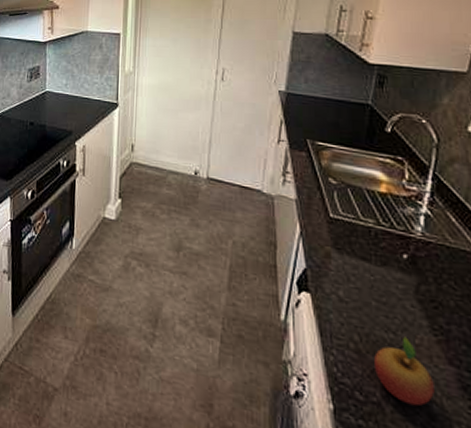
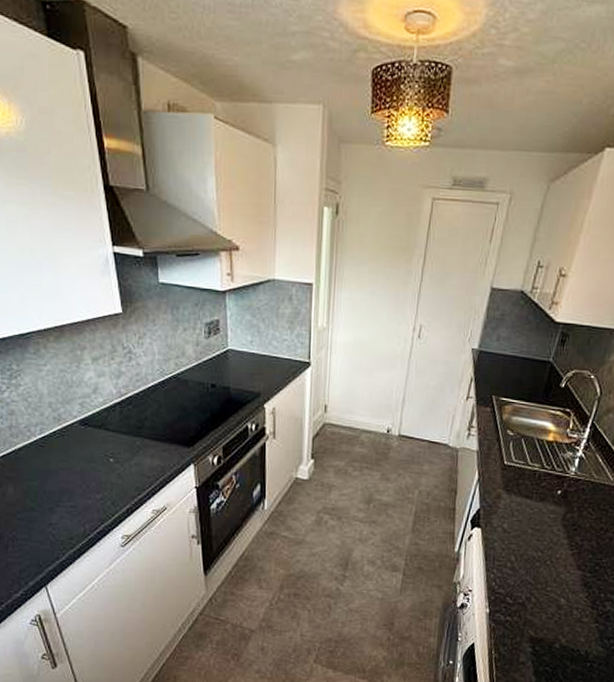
fruit: present [374,336,435,406] -> none [524,553,565,602]

